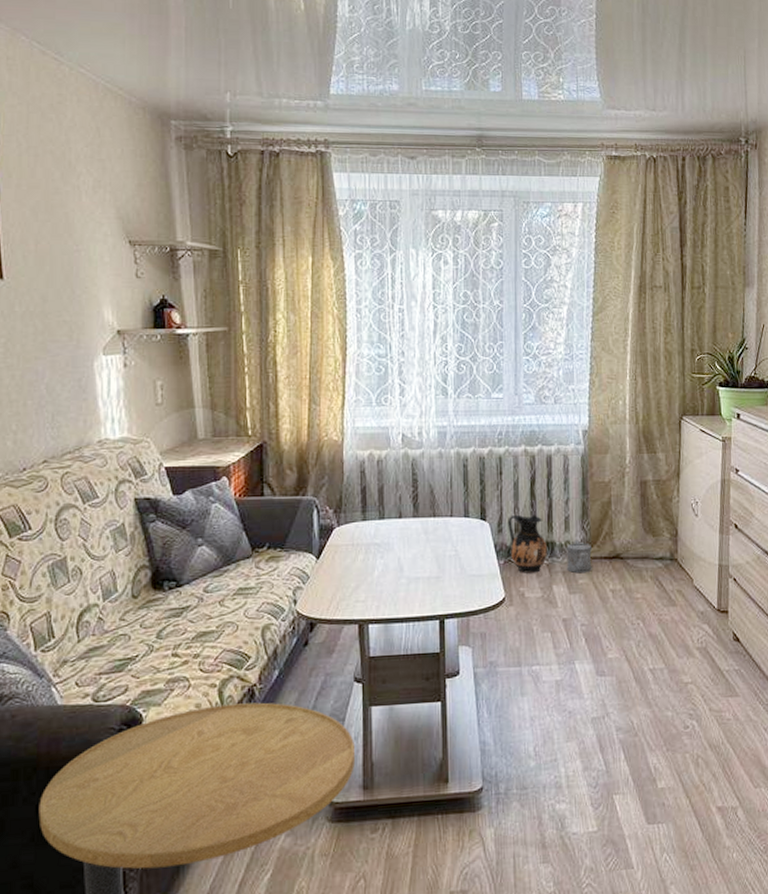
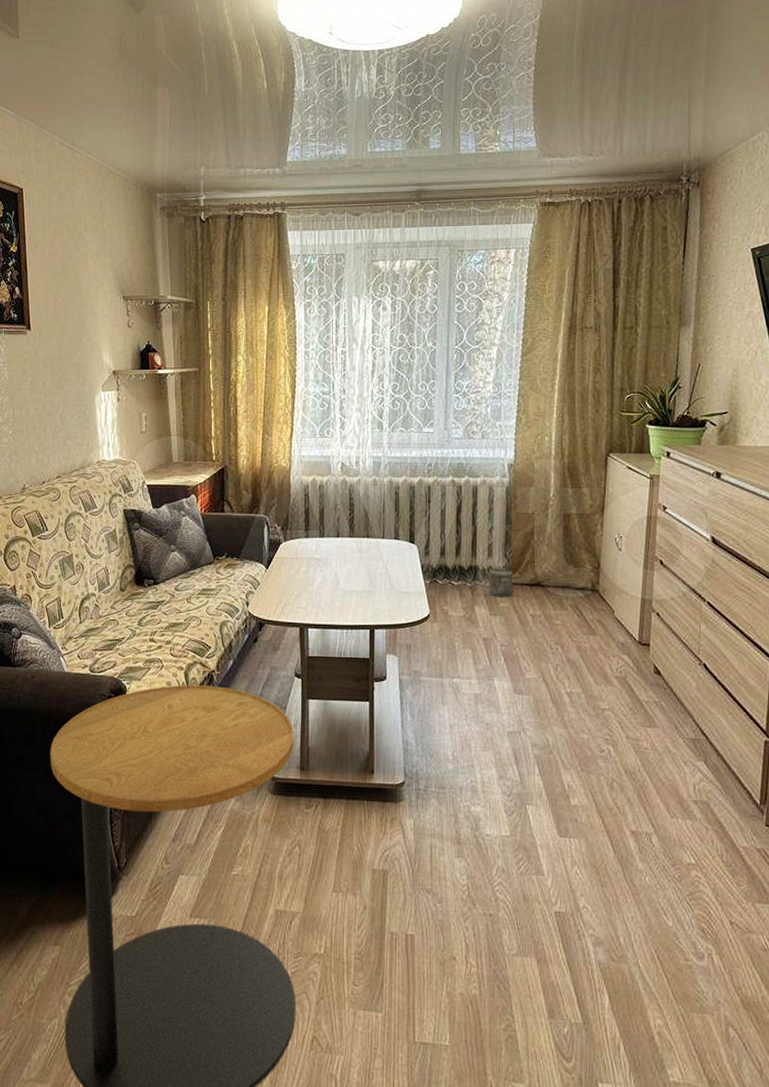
ceramic jug: present [508,514,547,573] -> none [434,539,470,594]

